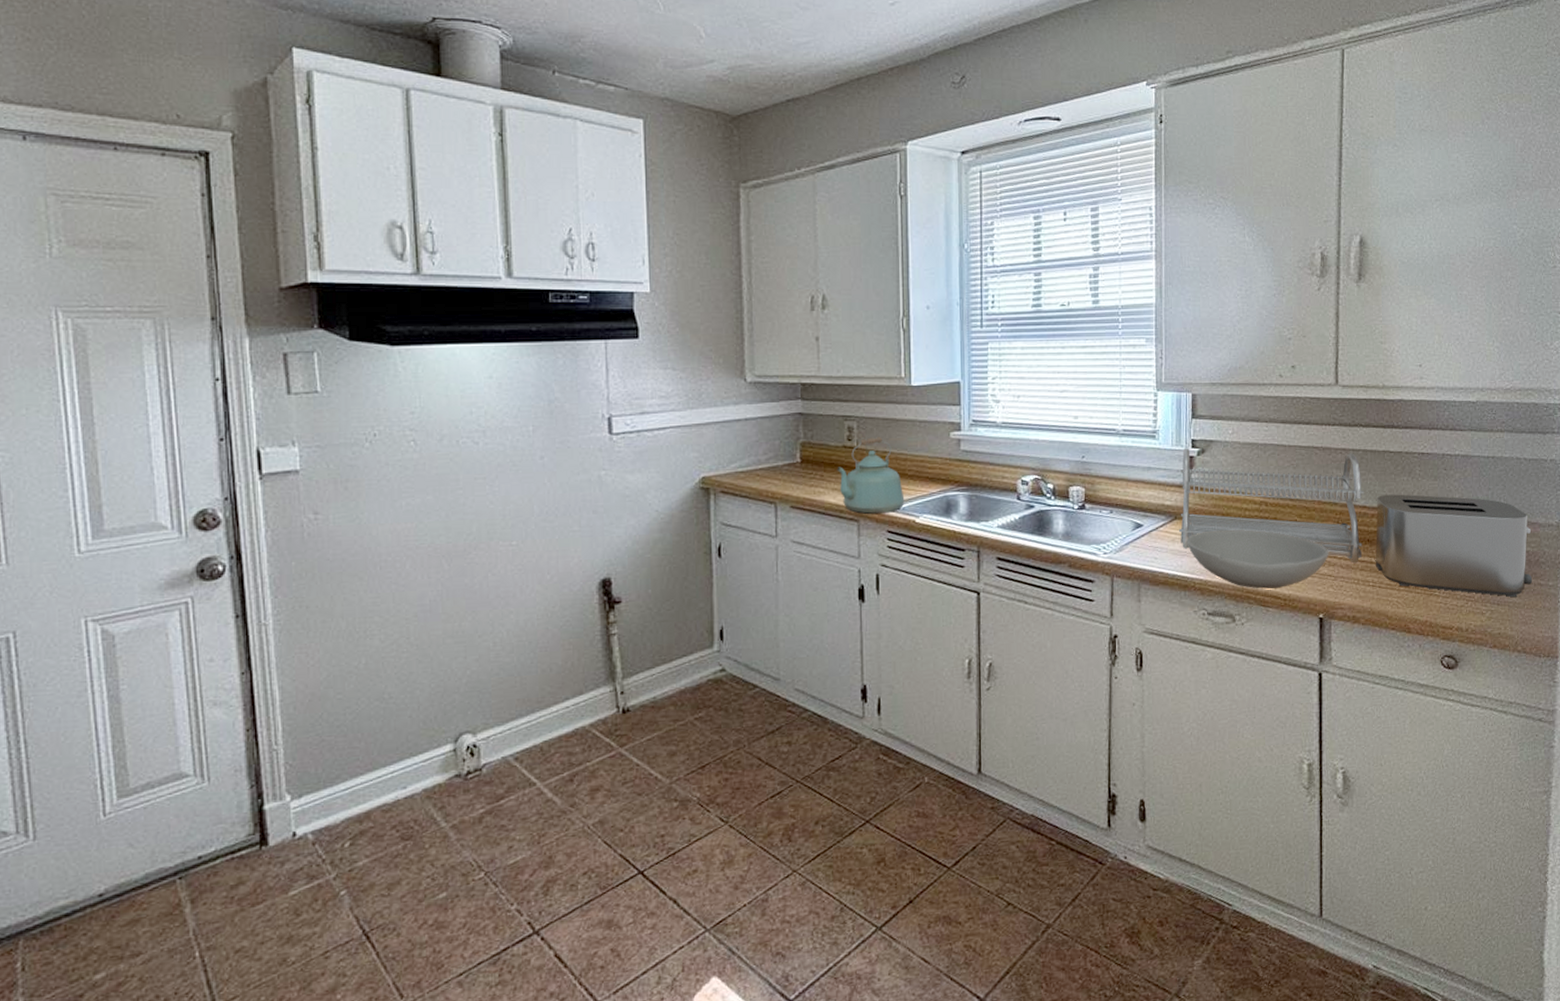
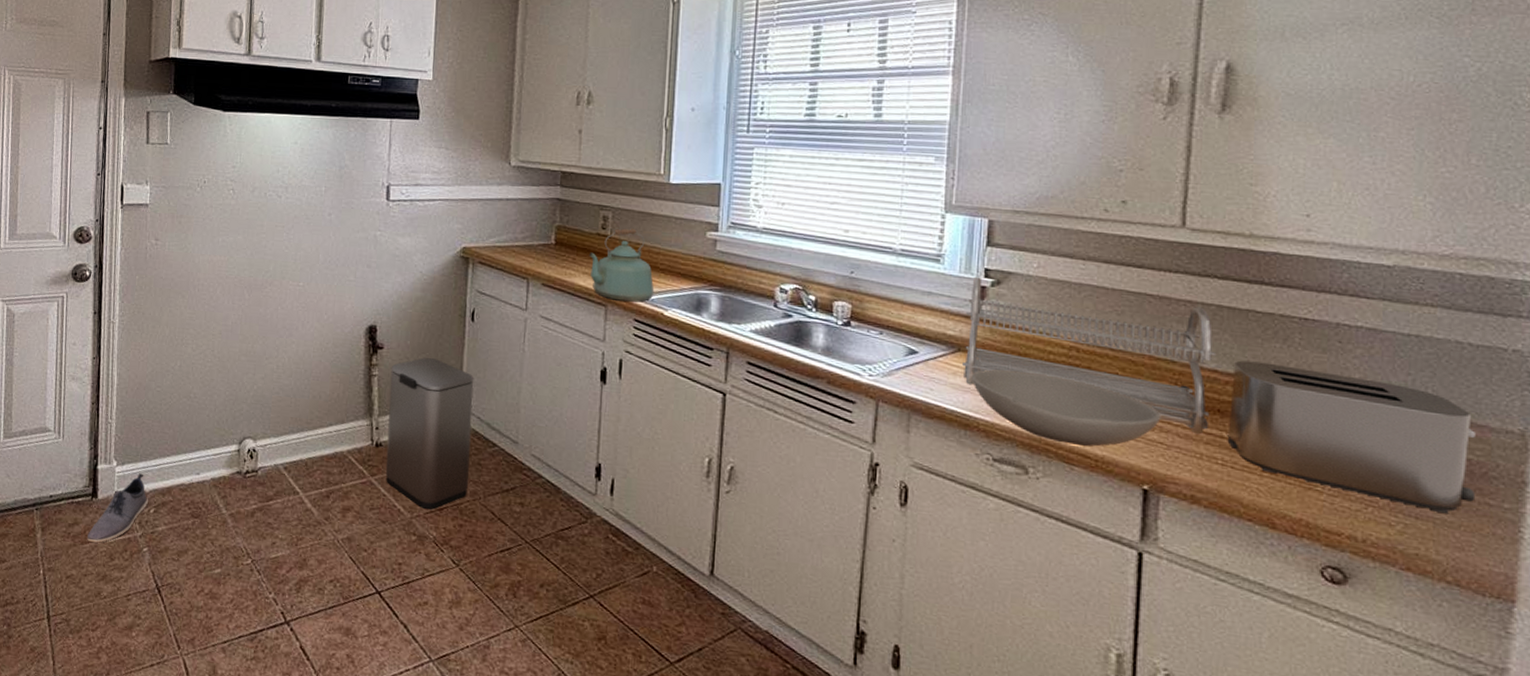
shoe: none [259,803,342,901] -> present [87,473,149,543]
pedal bin: none [632,604,730,770] -> present [385,357,474,510]

